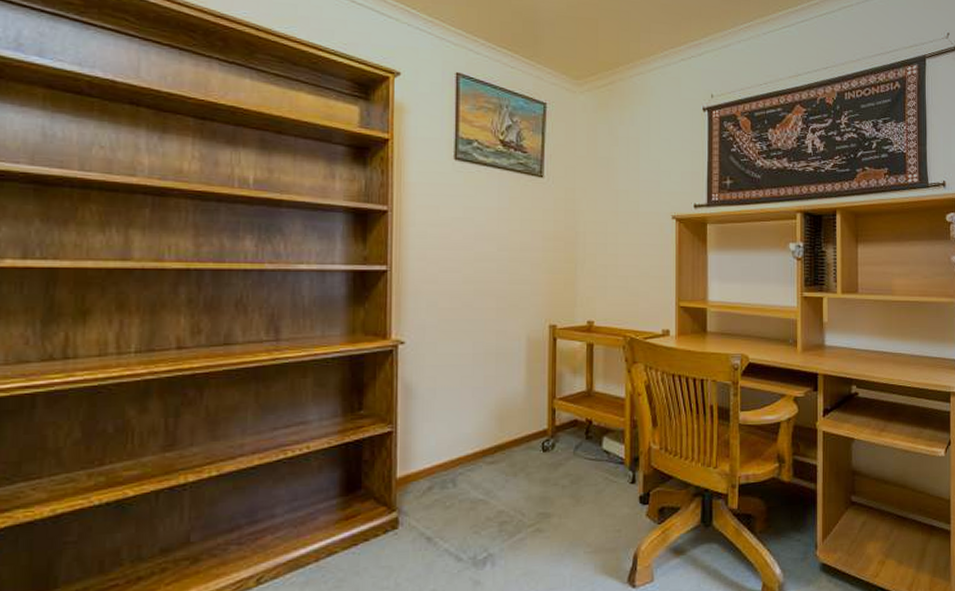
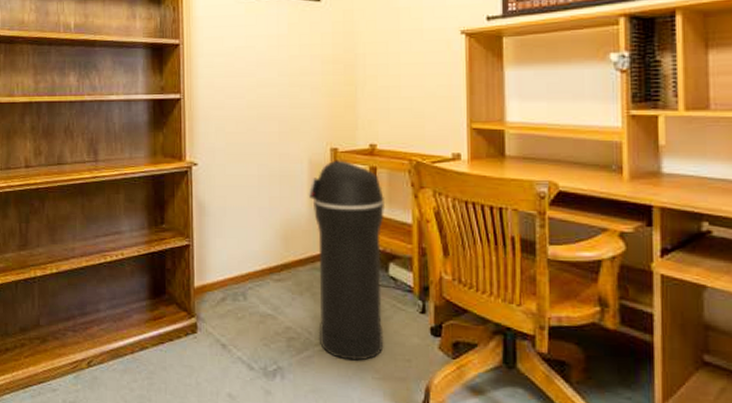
trash can: none [524,337,601,538] -> present [307,160,386,361]

